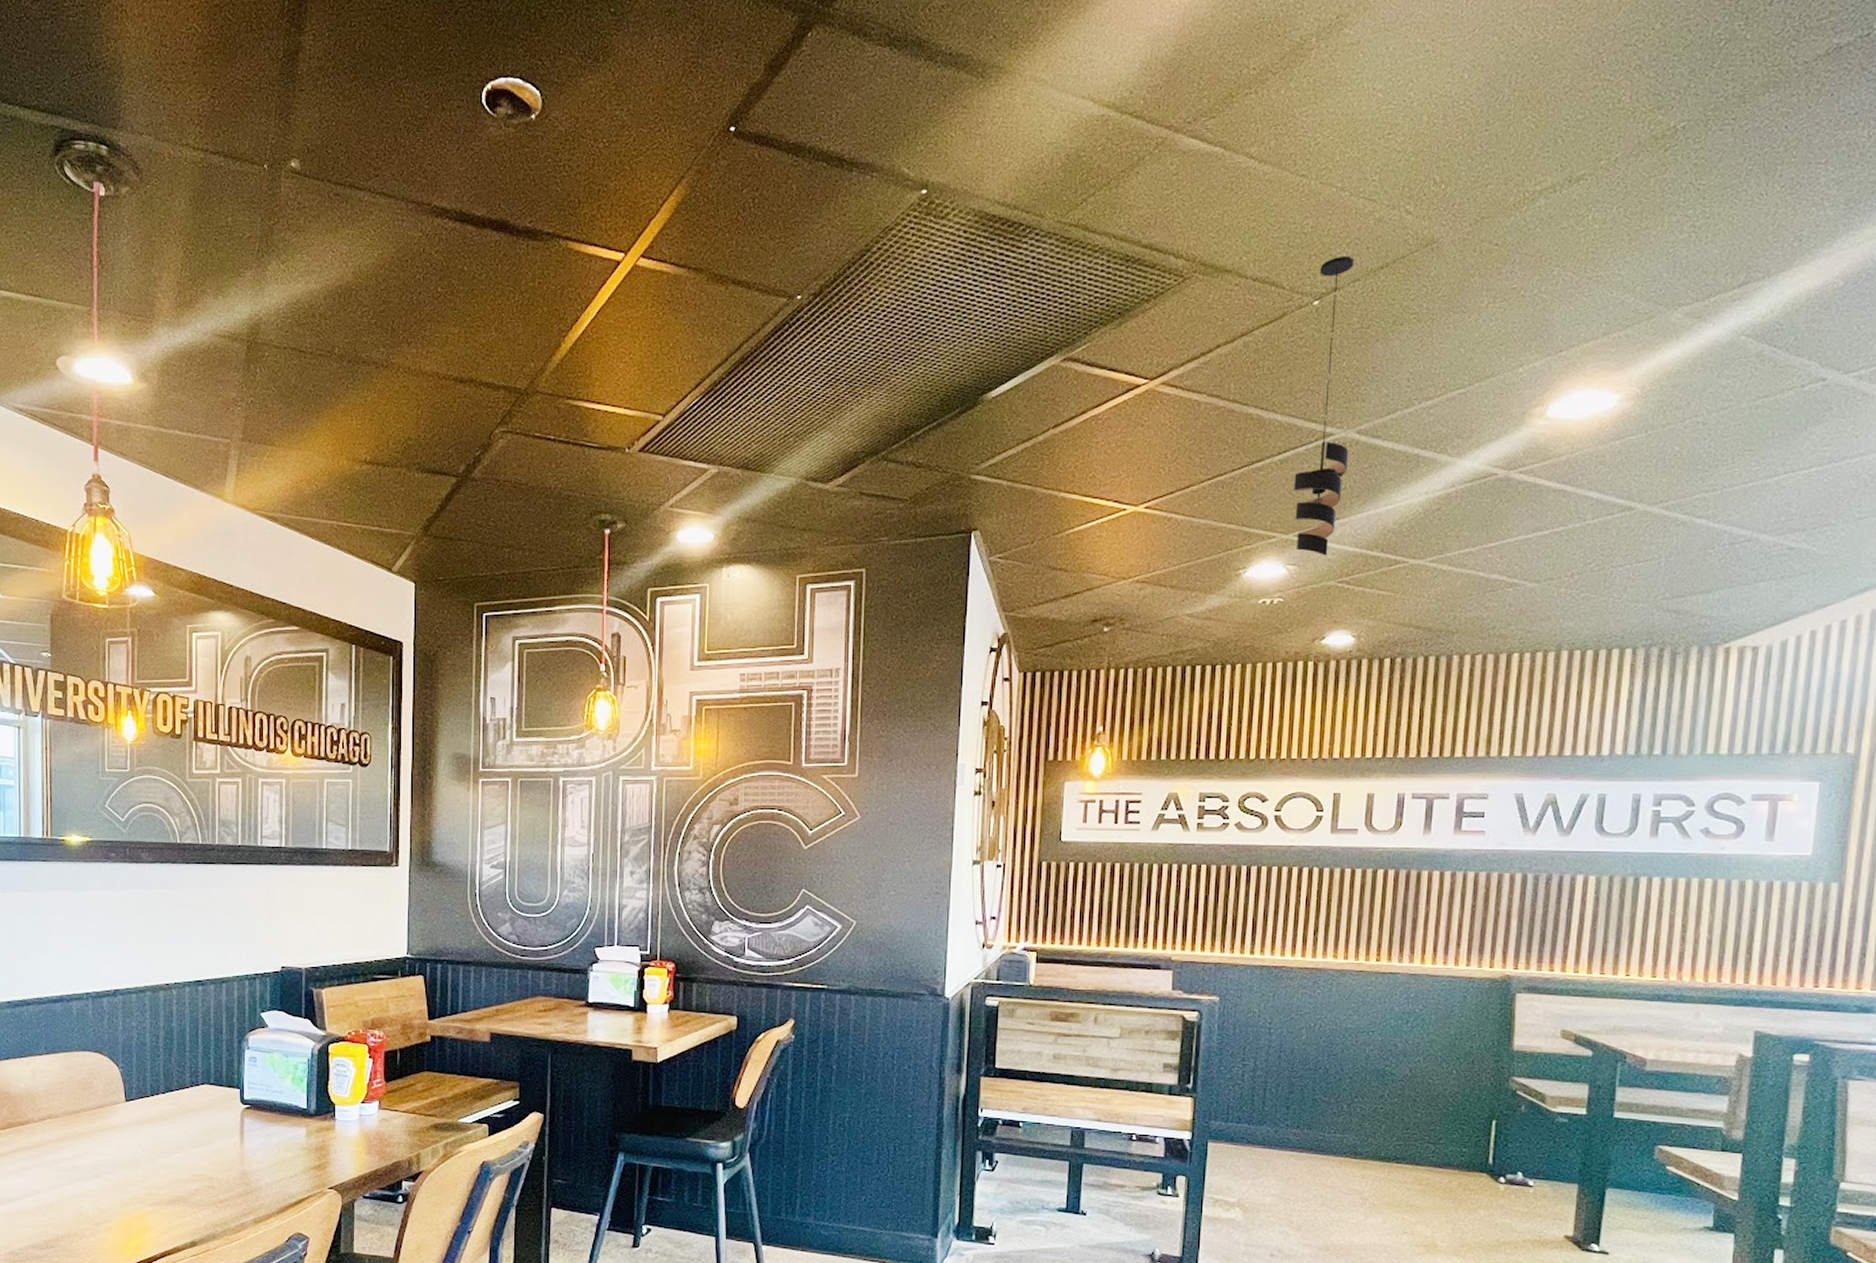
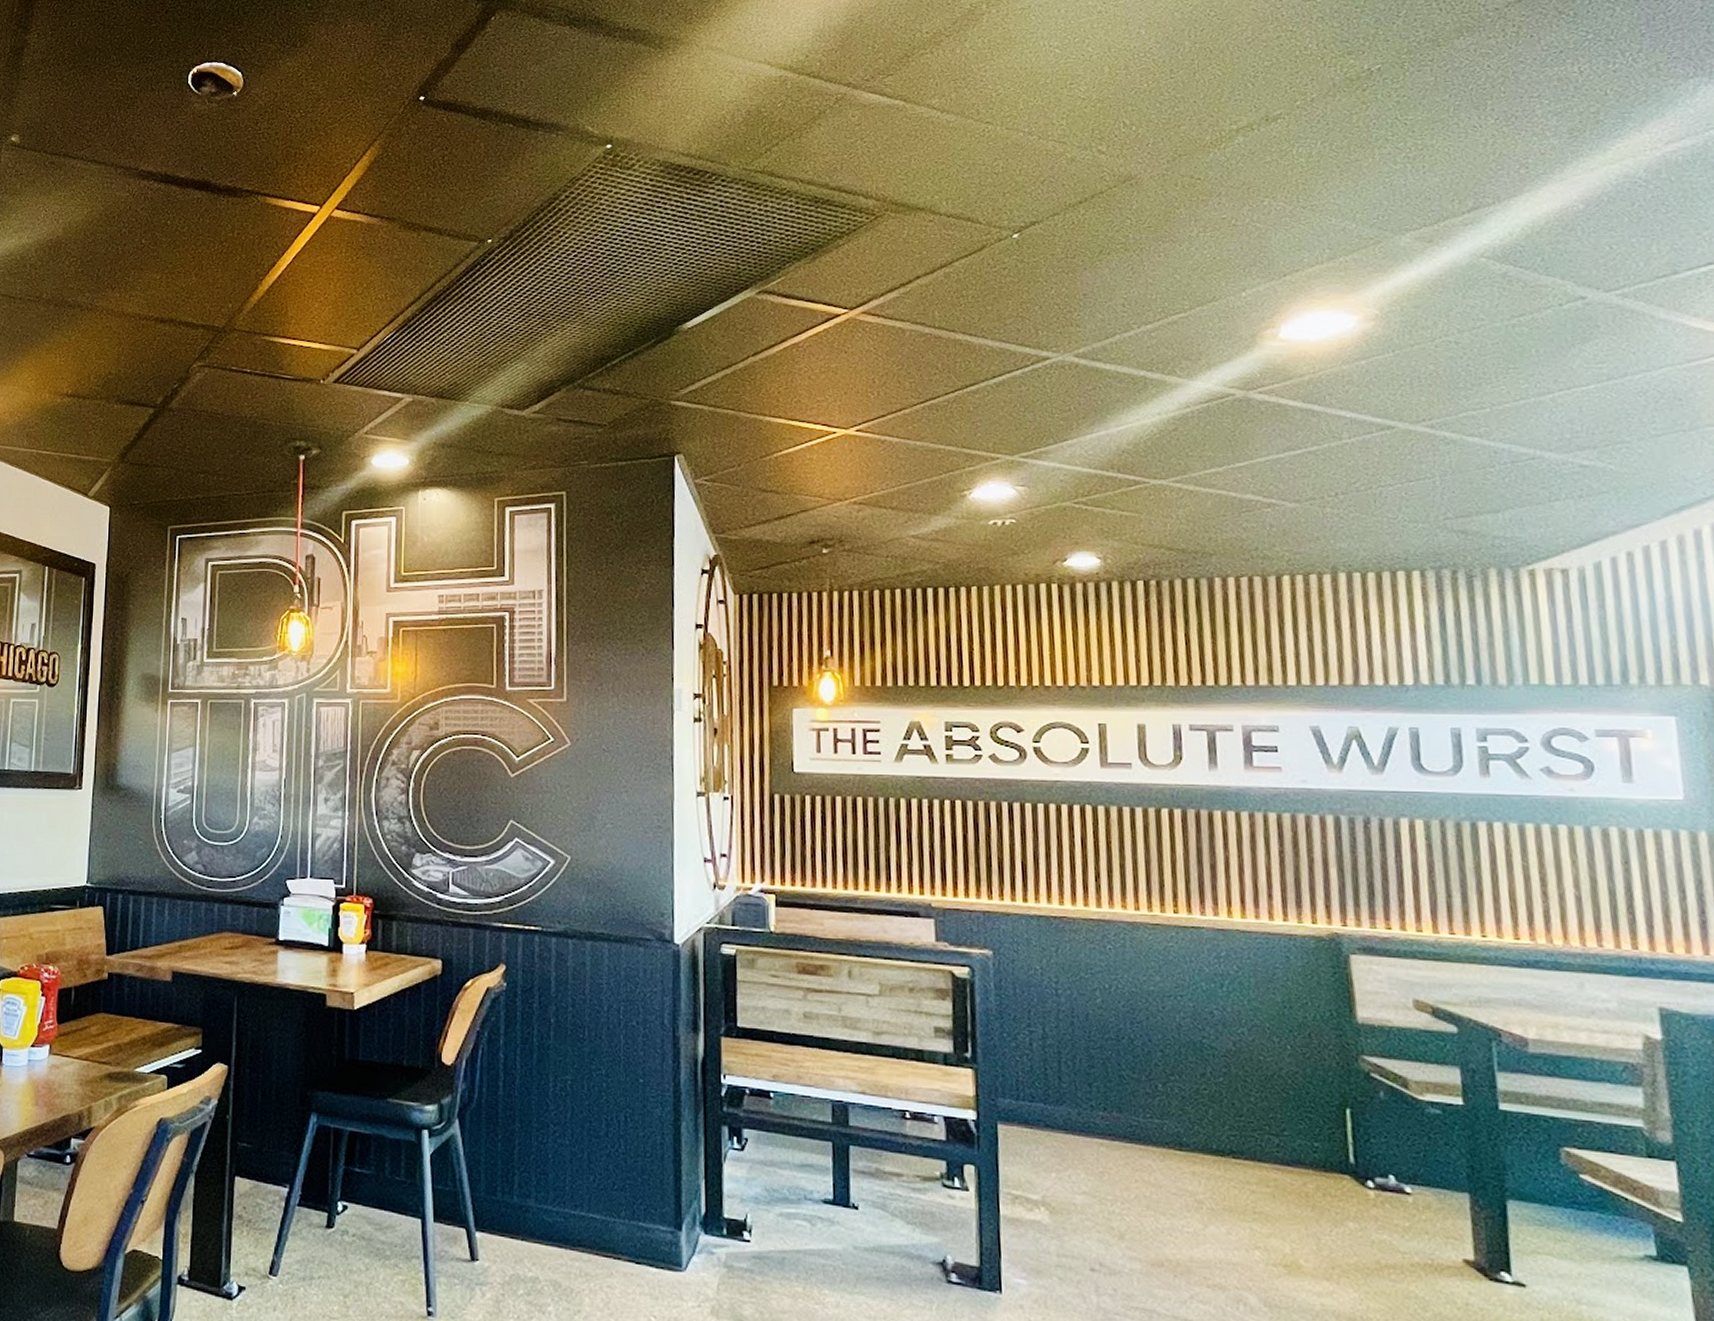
pendant light: present [1294,255,1355,556] -> none [1013,192,1070,477]

